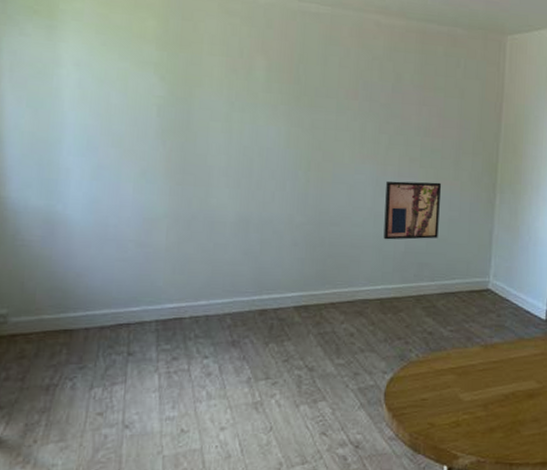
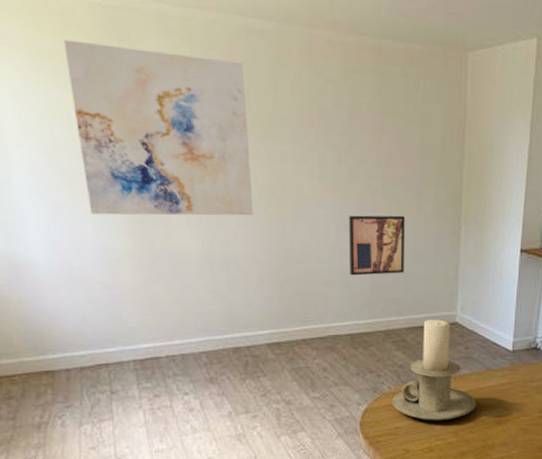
wall art: none [131,17,297,180] -> present [63,39,253,216]
candle holder: none [419,285,508,393] -> present [392,319,477,421]

